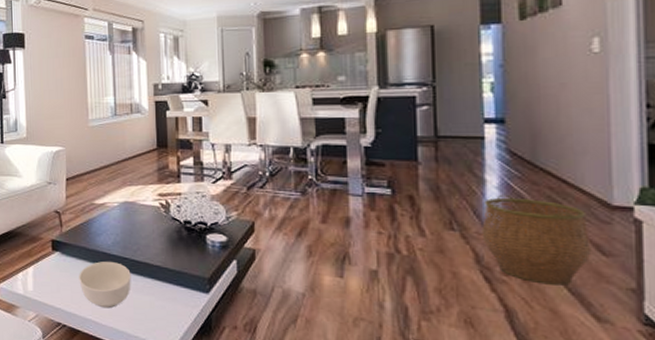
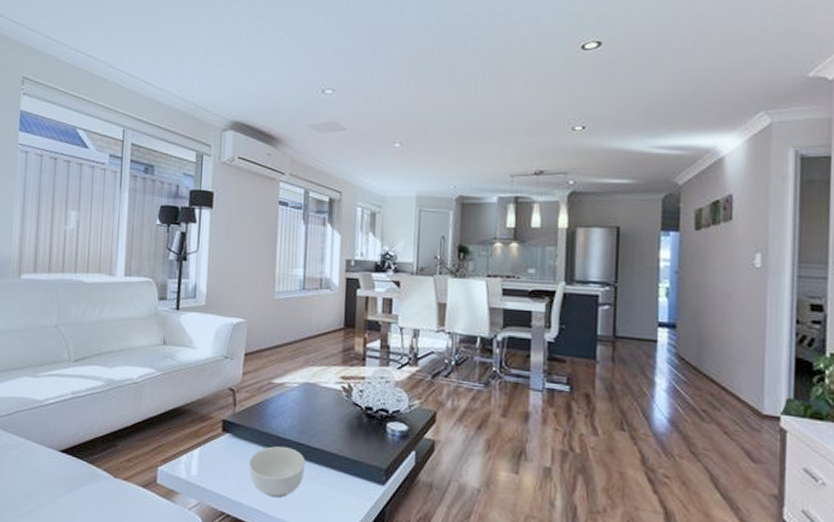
basket: present [482,194,592,285] -> none [648,397,743,490]

